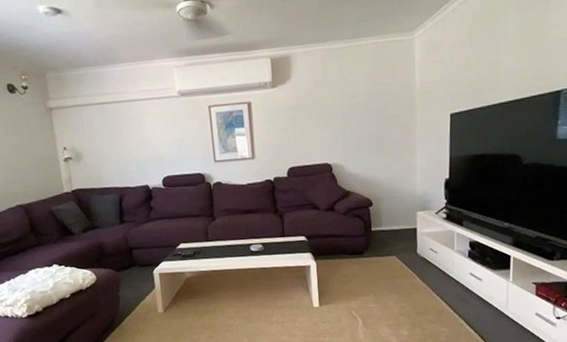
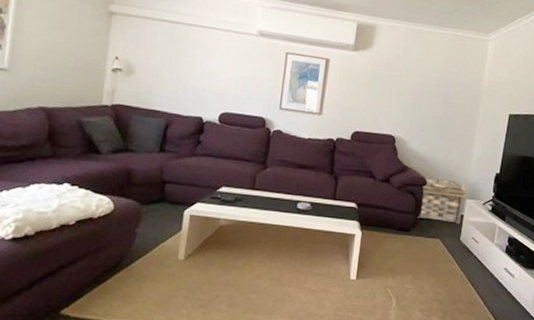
basket: none [367,196,416,239] -> present [417,176,466,224]

